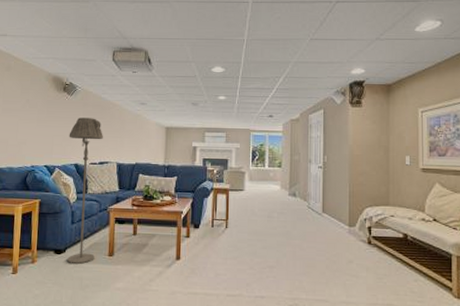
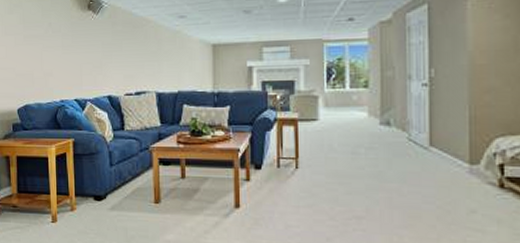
floor lamp: present [67,117,104,264] -> none [98,39,139,212]

